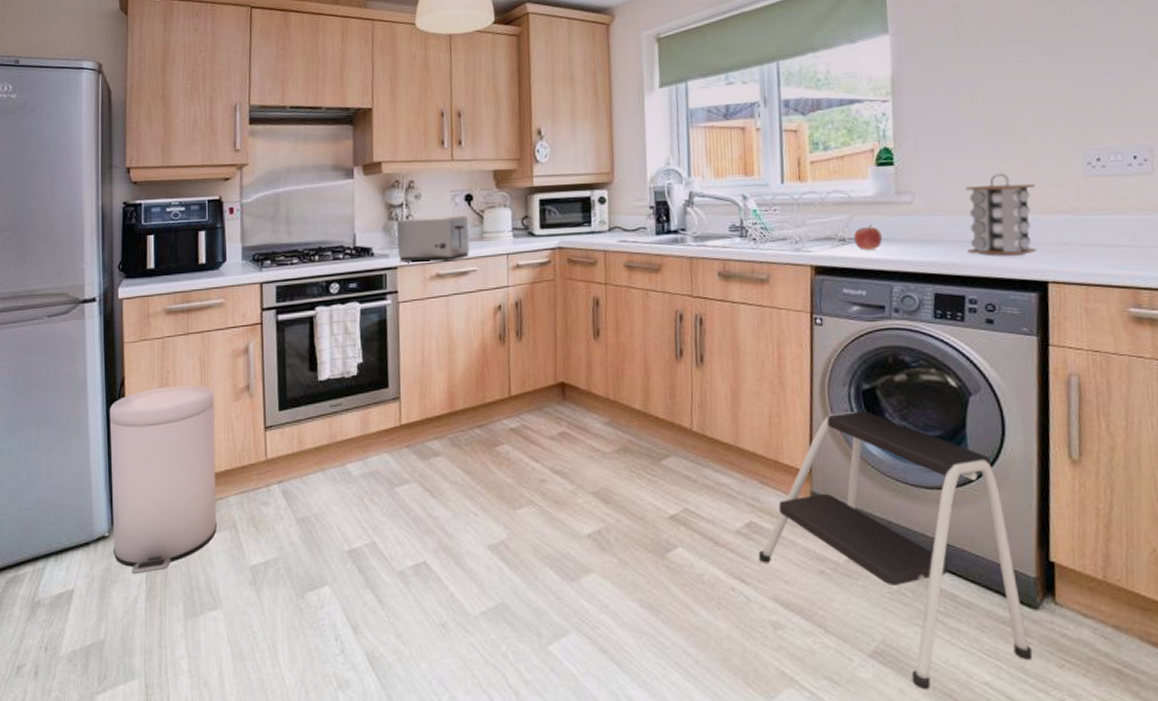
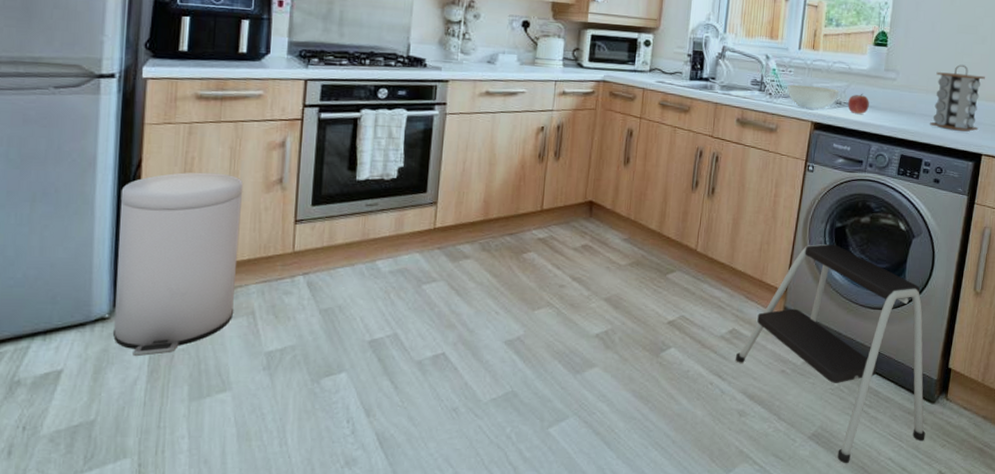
toaster: present [397,216,469,263] -> none [451,35,522,82]
bowl: none [774,223,842,250] -> present [787,84,840,109]

